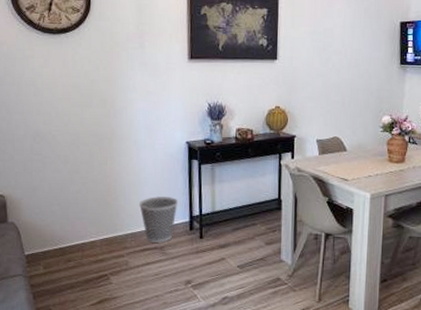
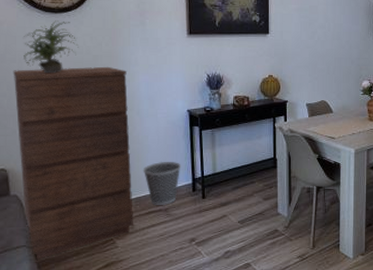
dresser: none [12,92,128,290] -> present [13,66,133,260]
potted plant: none [22,42,76,98] -> present [24,20,79,74]

